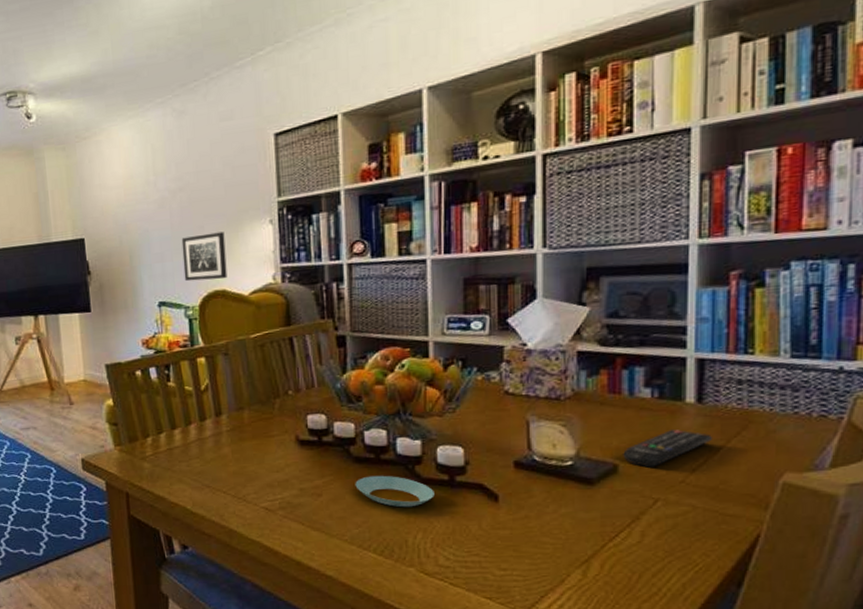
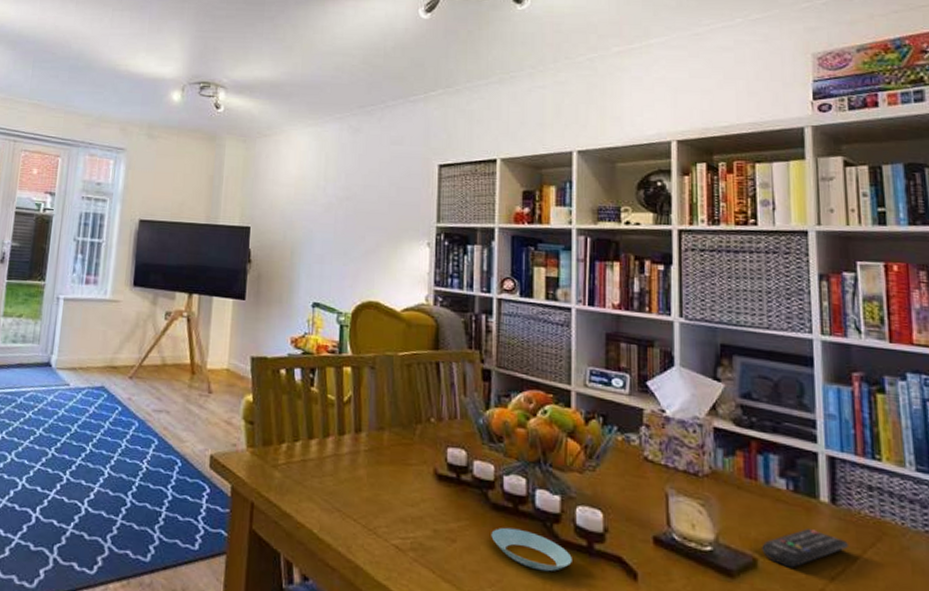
wall art: present [181,231,228,282] -> none [341,244,384,292]

